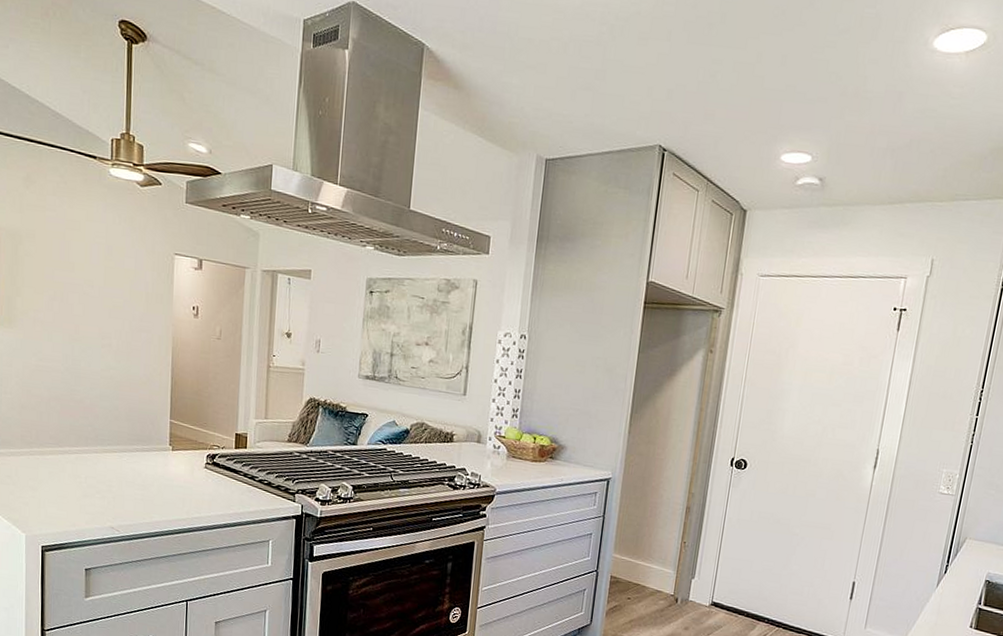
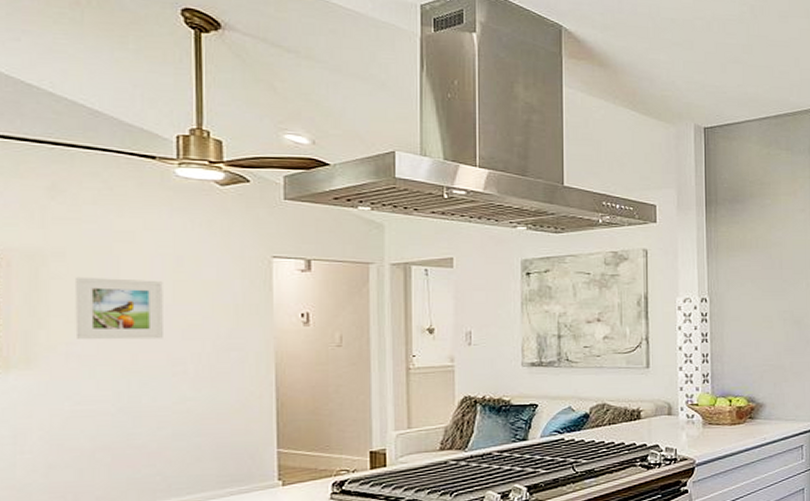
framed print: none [40,256,98,316] -> present [75,277,163,340]

